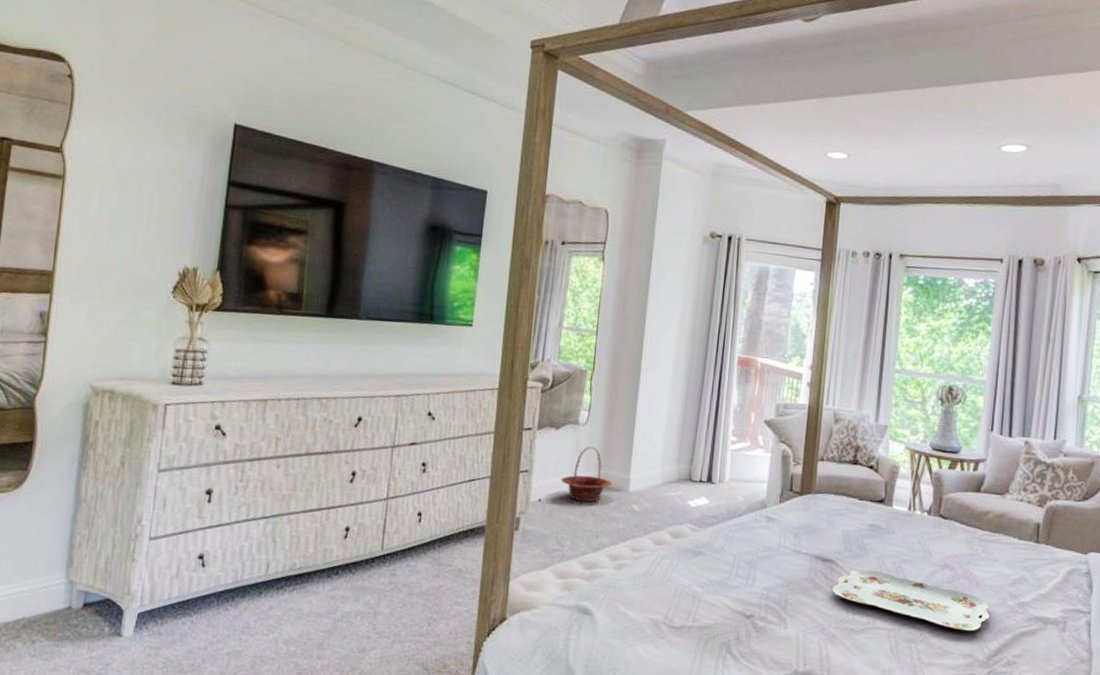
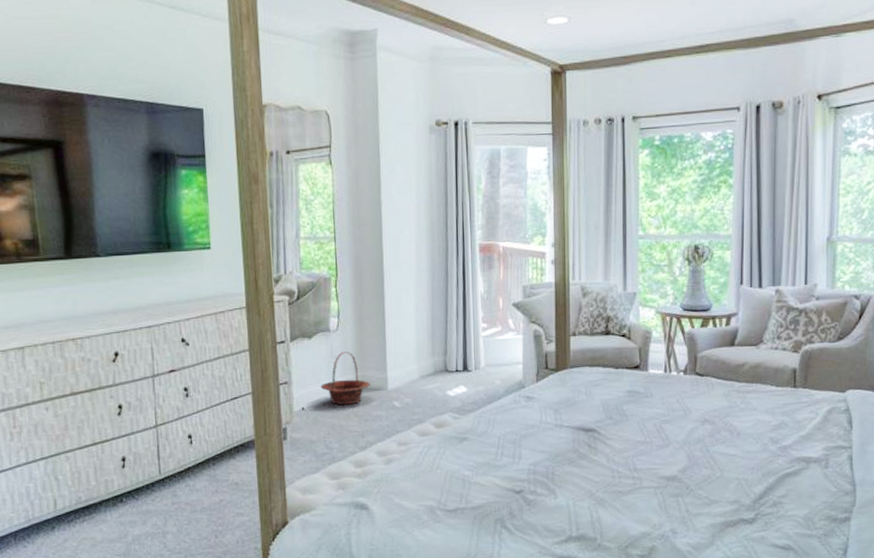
serving tray: present [832,569,990,632] -> none [597,433,753,480]

